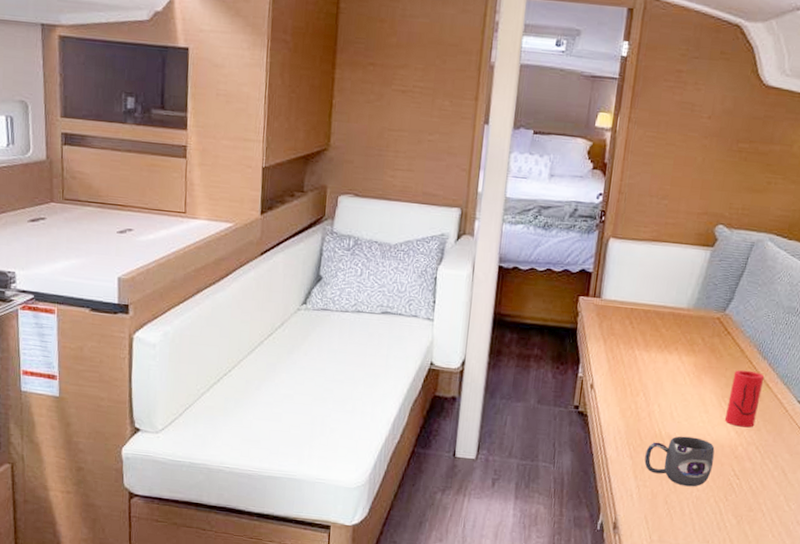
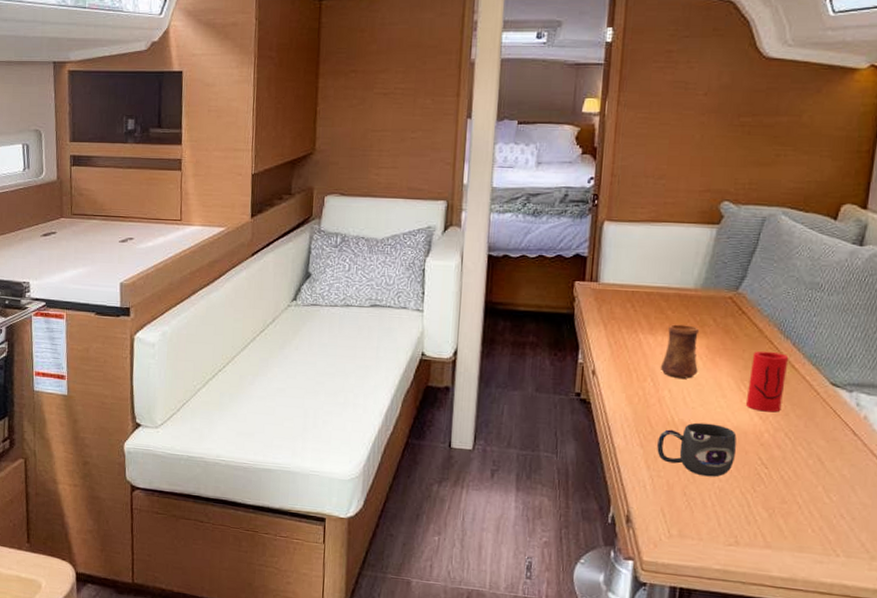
cup: none [652,342,689,394] -> present [660,324,700,379]

